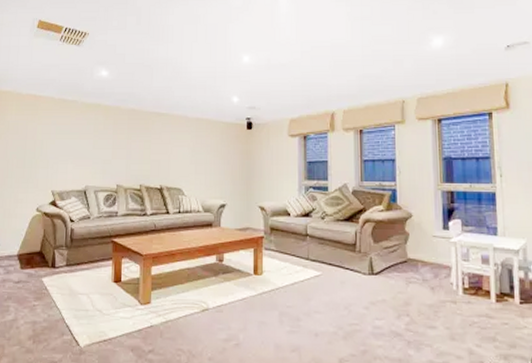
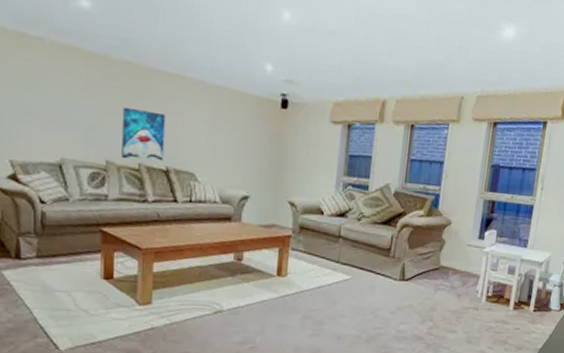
wall art: none [128,142,160,182] -> present [121,106,166,162]

